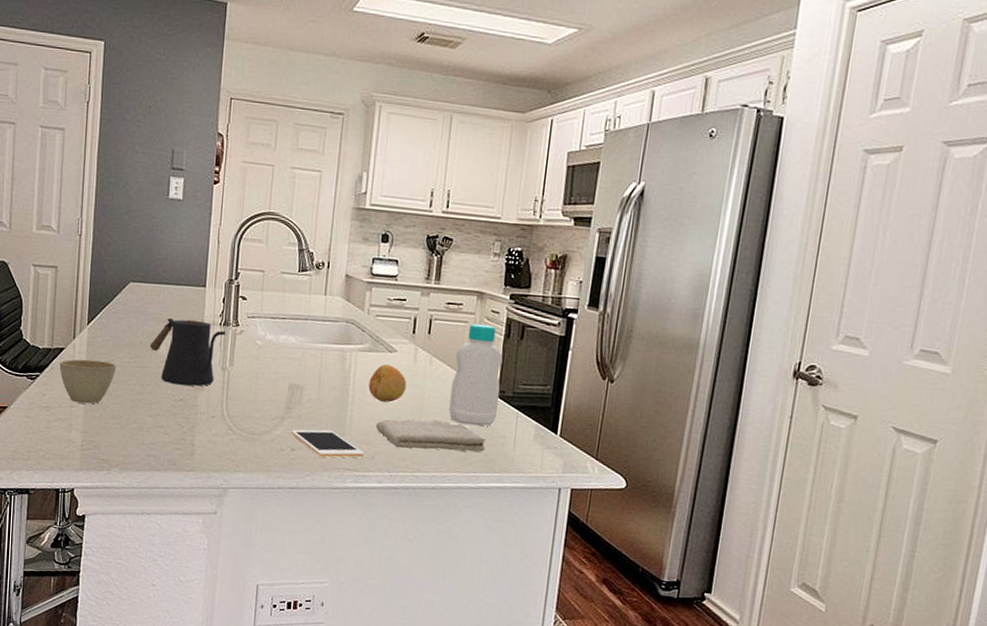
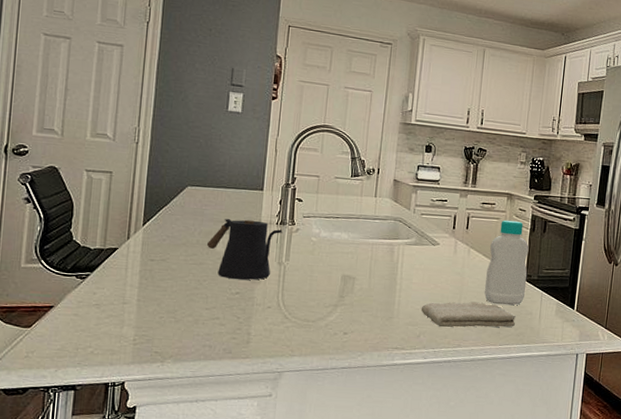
cup: present [59,359,117,404] -> none [112,258,173,300]
cell phone: present [291,429,365,458] -> none [344,314,411,339]
fruit: present [368,364,407,403] -> none [414,255,448,288]

